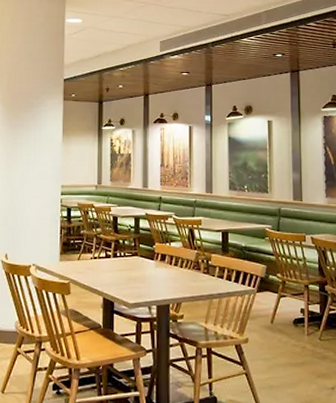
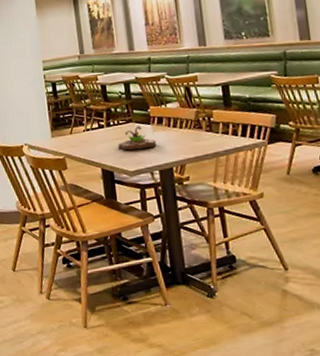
succulent planter: none [121,260,157,283] -> present [118,126,157,151]

